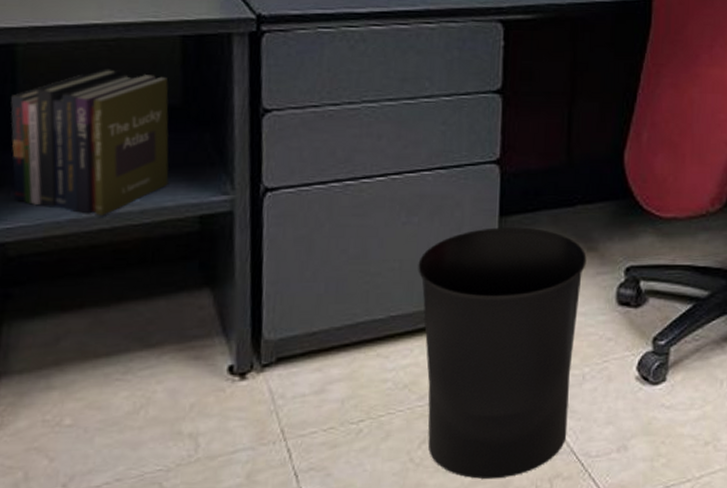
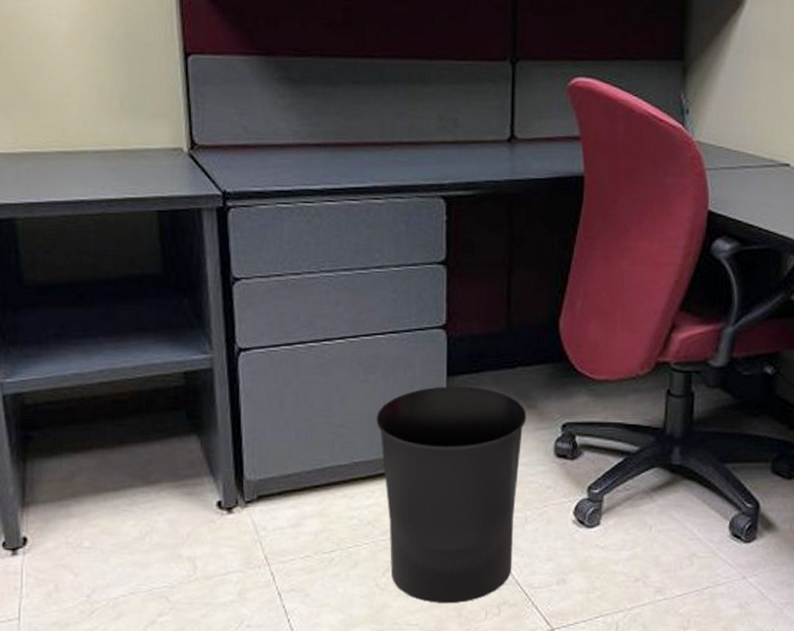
books: present [10,67,170,216] -> none [16,239,156,371]

